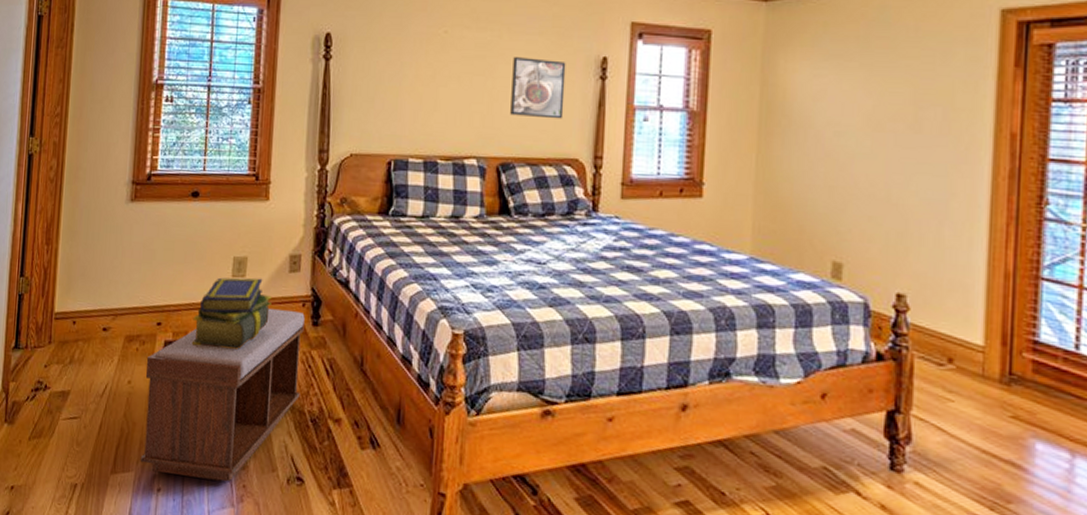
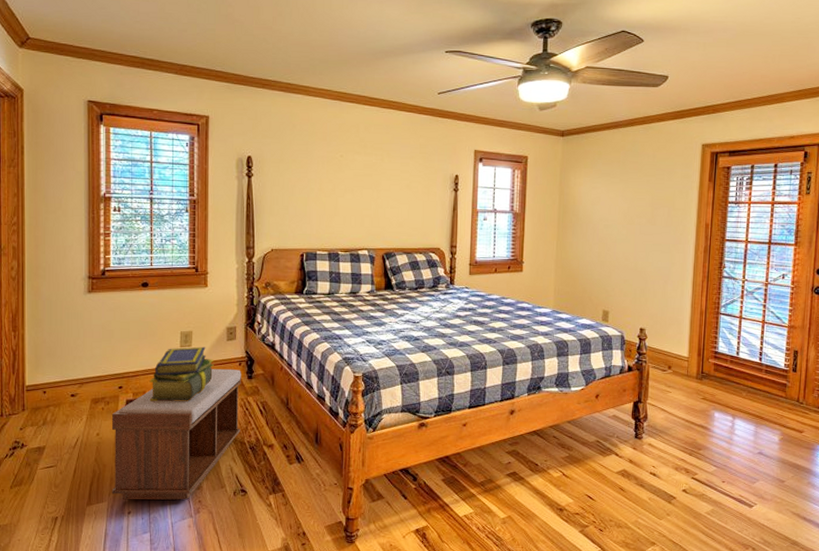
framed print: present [510,57,566,119] -> none [391,175,430,220]

